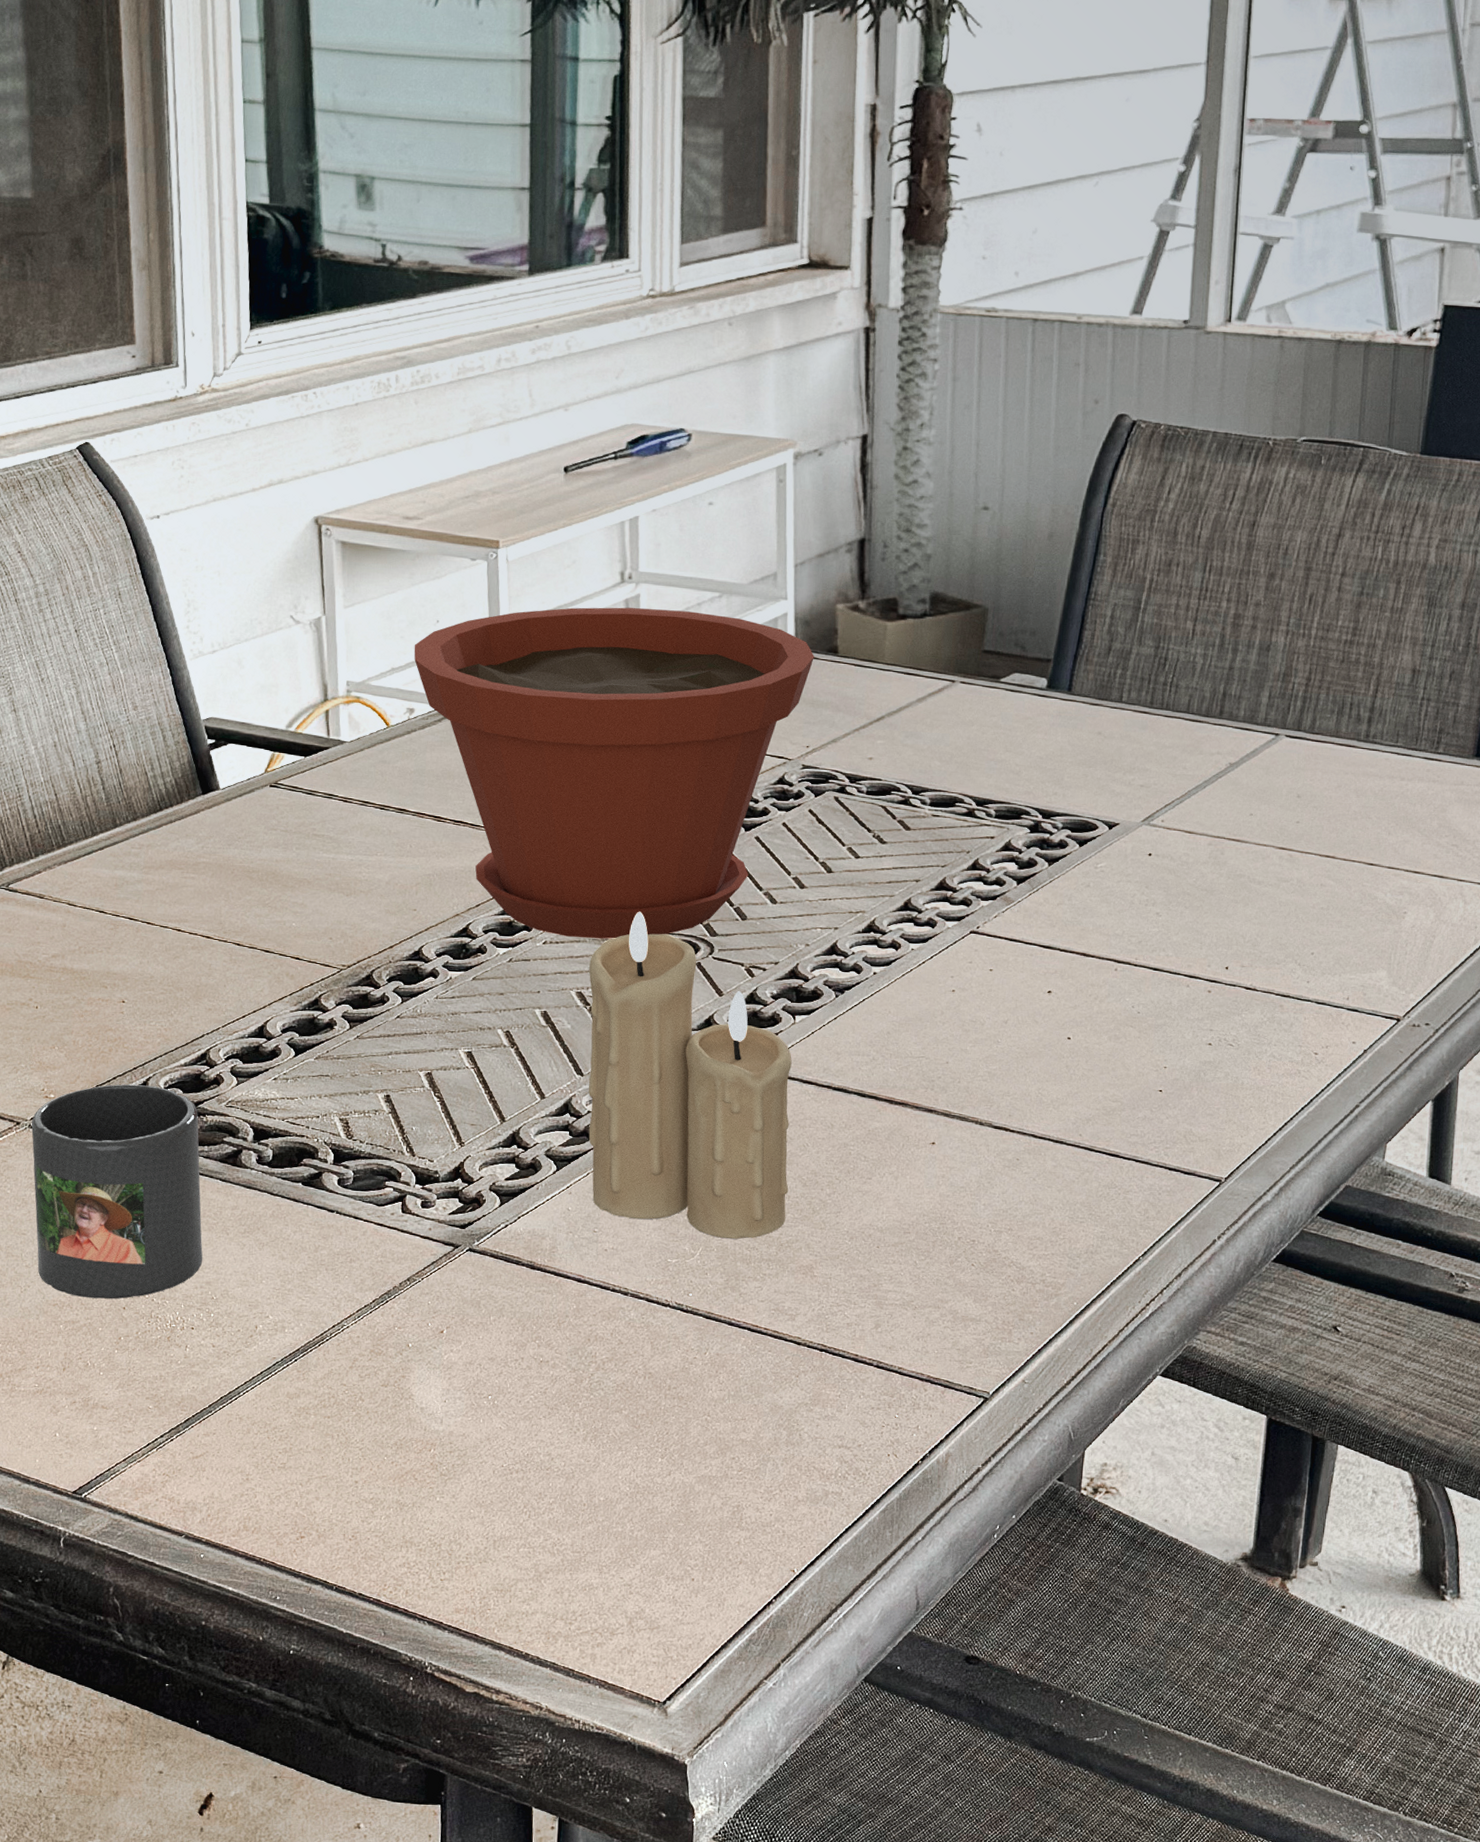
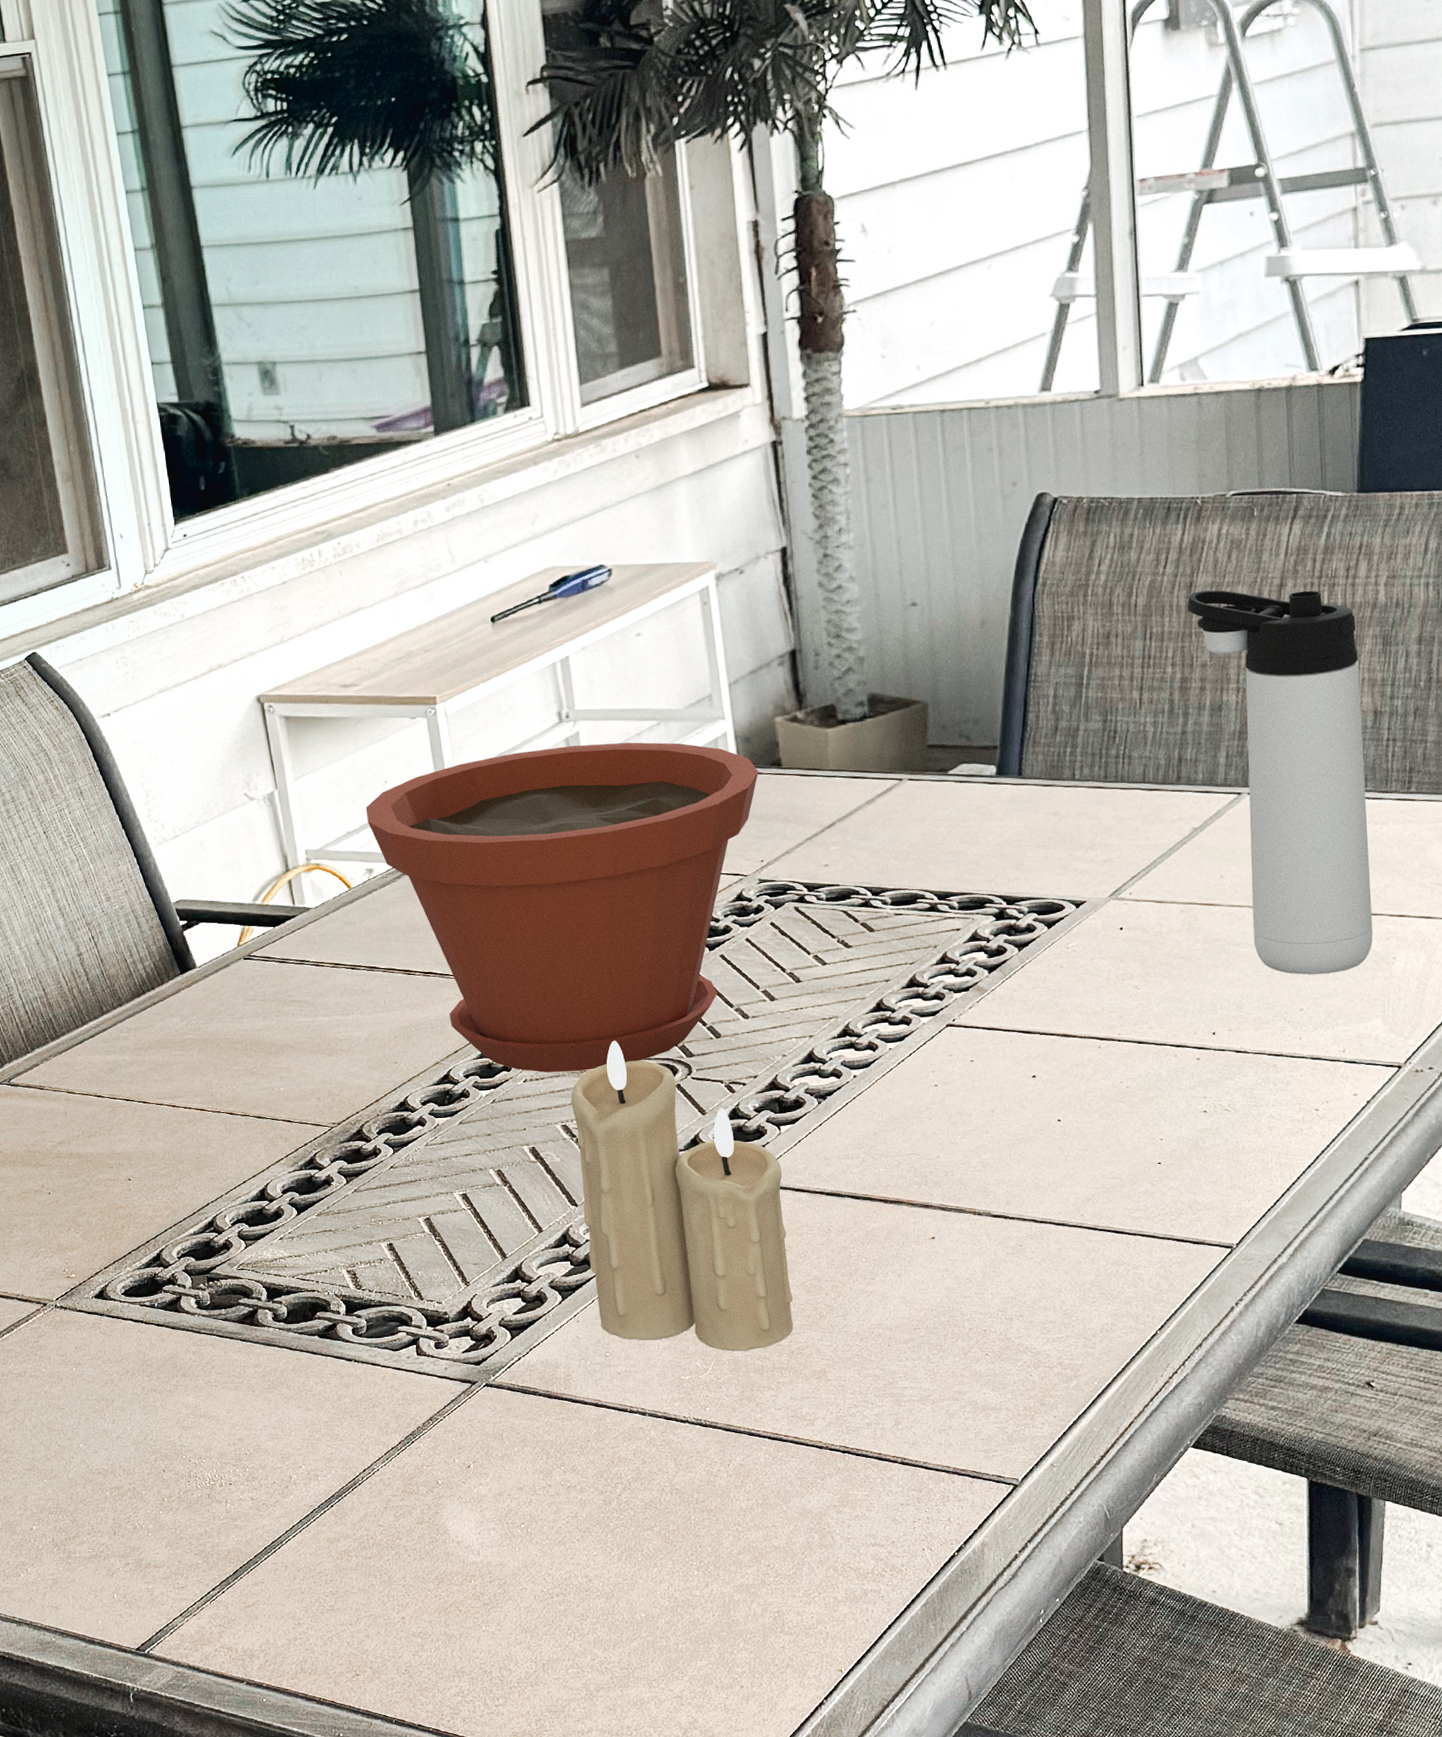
mug: present [31,1084,203,1299] -> none [57,1256,232,1464]
thermos bottle: none [1248,531,1406,921] -> present [1187,590,1373,975]

